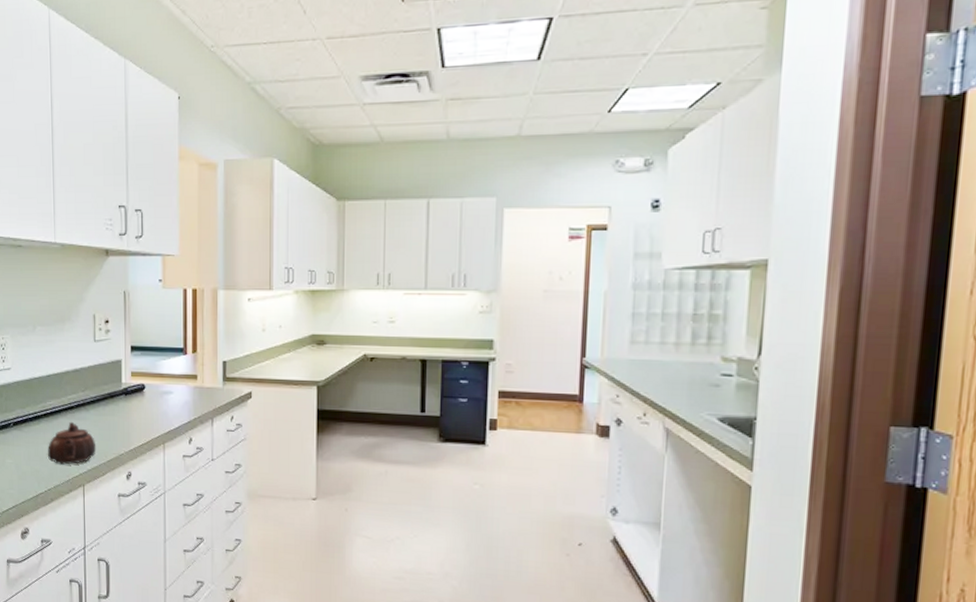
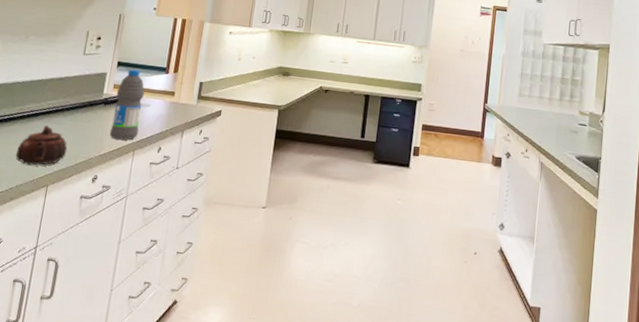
water bottle: none [135,353,165,433] -> present [109,69,145,140]

